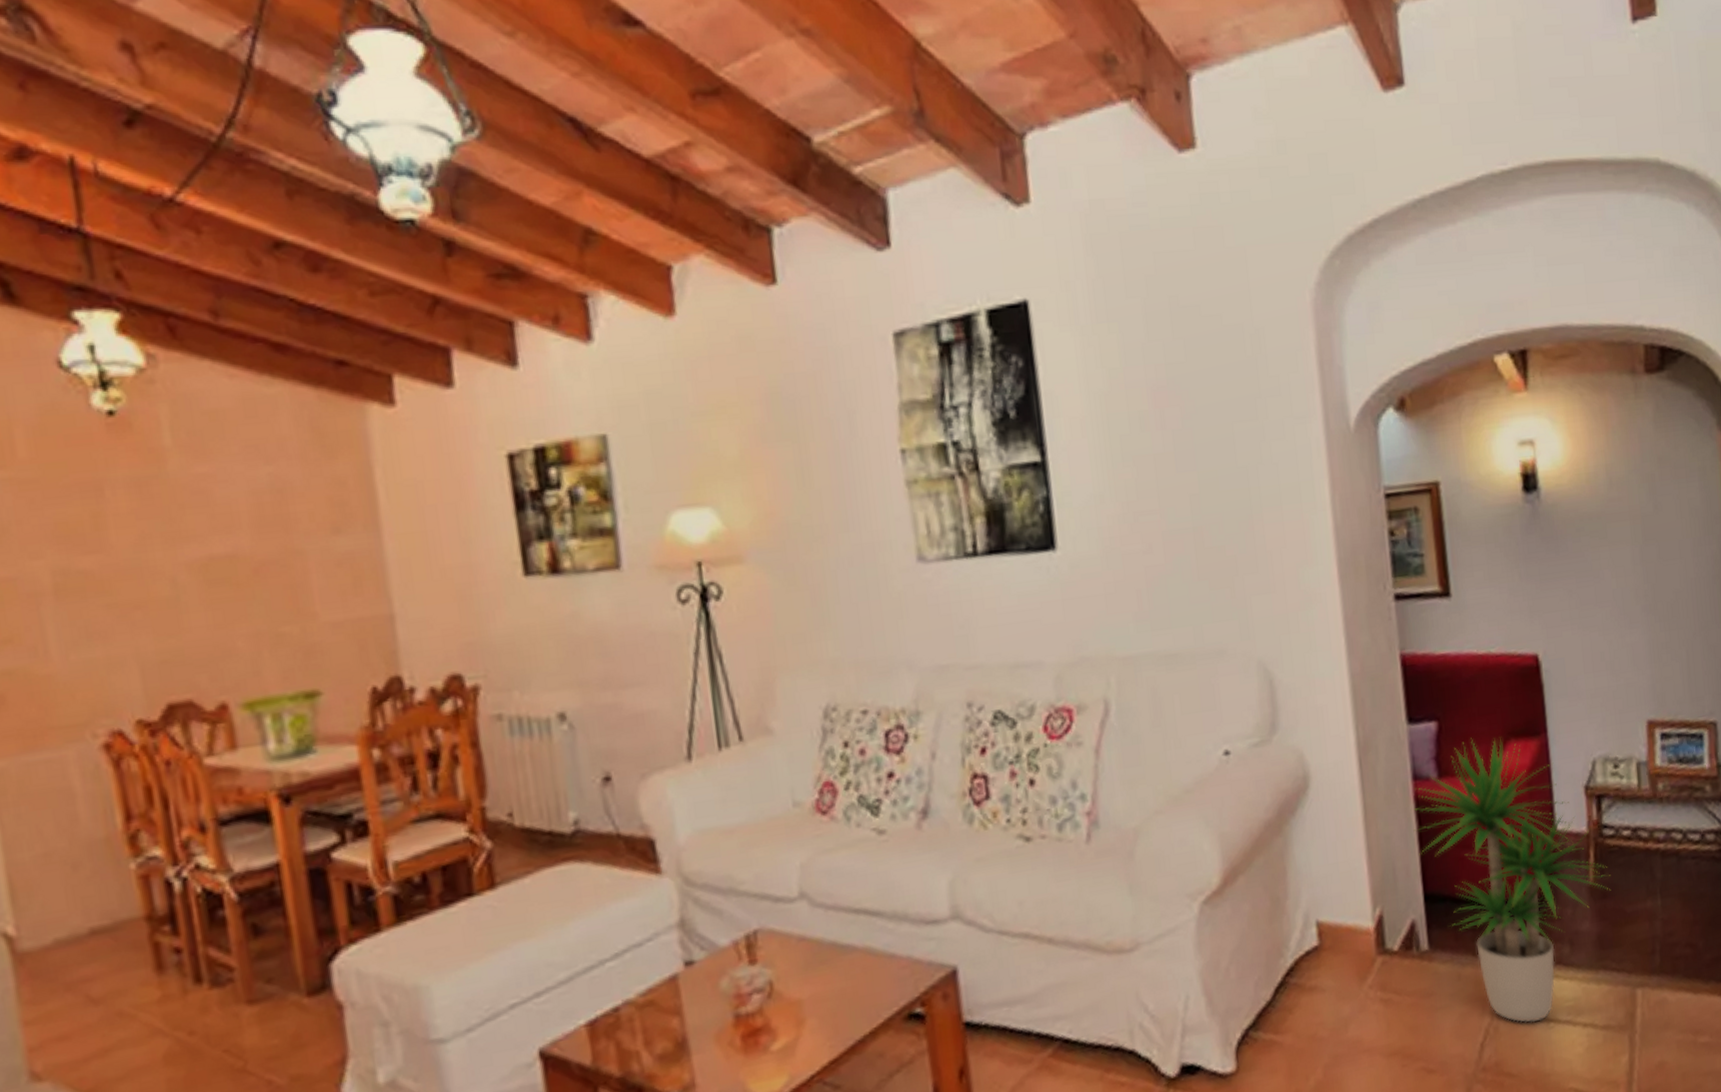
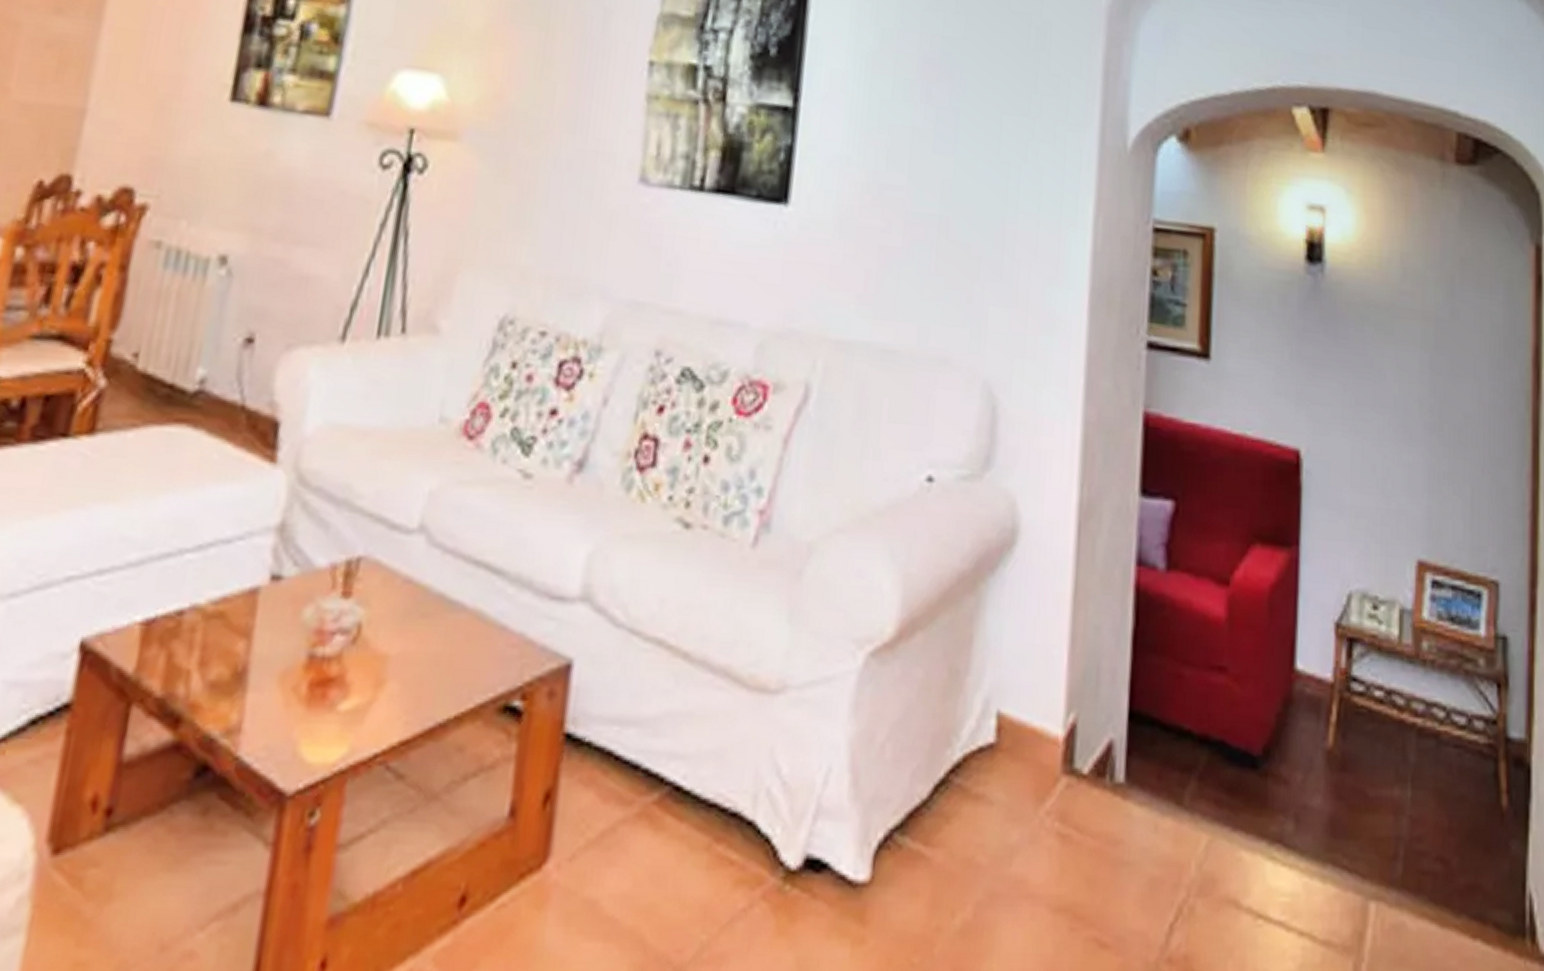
potted plant: present [1413,738,1611,1023] -> none [1128,530,1355,914]

